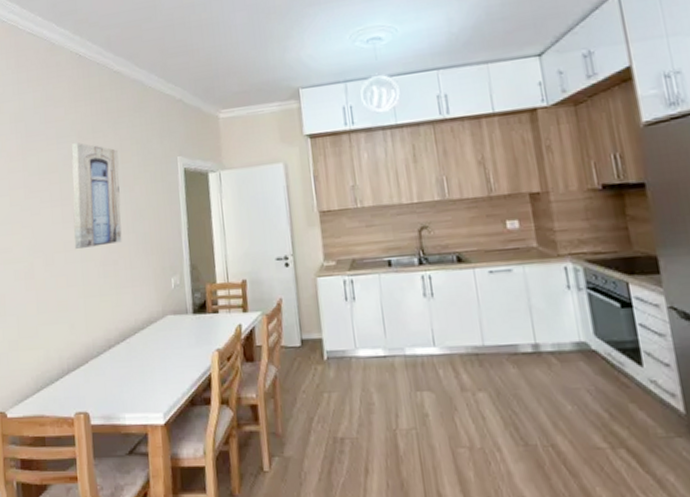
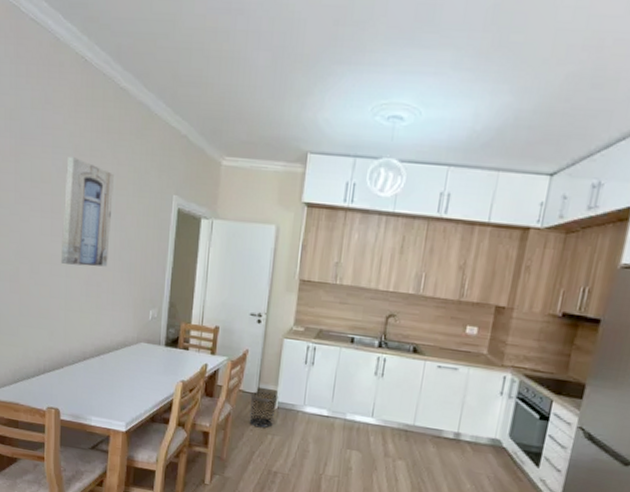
trash can: none [294,341,326,387] -> present [249,390,279,428]

